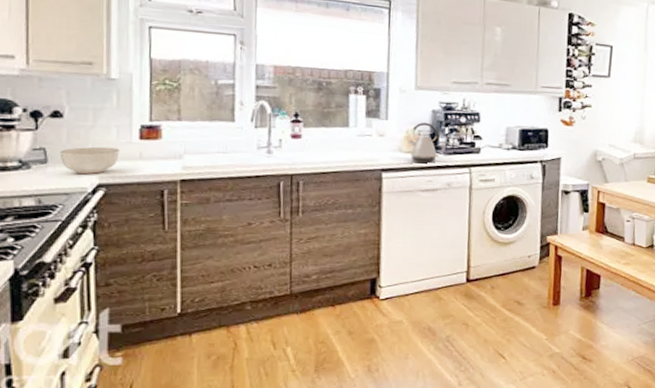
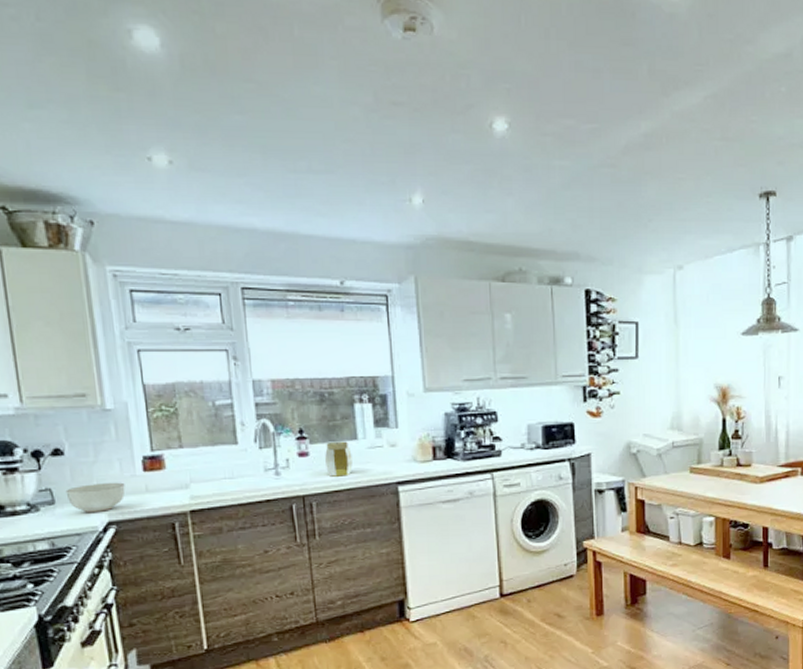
jar: none [316,127,342,161] -> present [325,441,353,478]
kettle: present [407,122,440,164] -> none [421,427,458,473]

